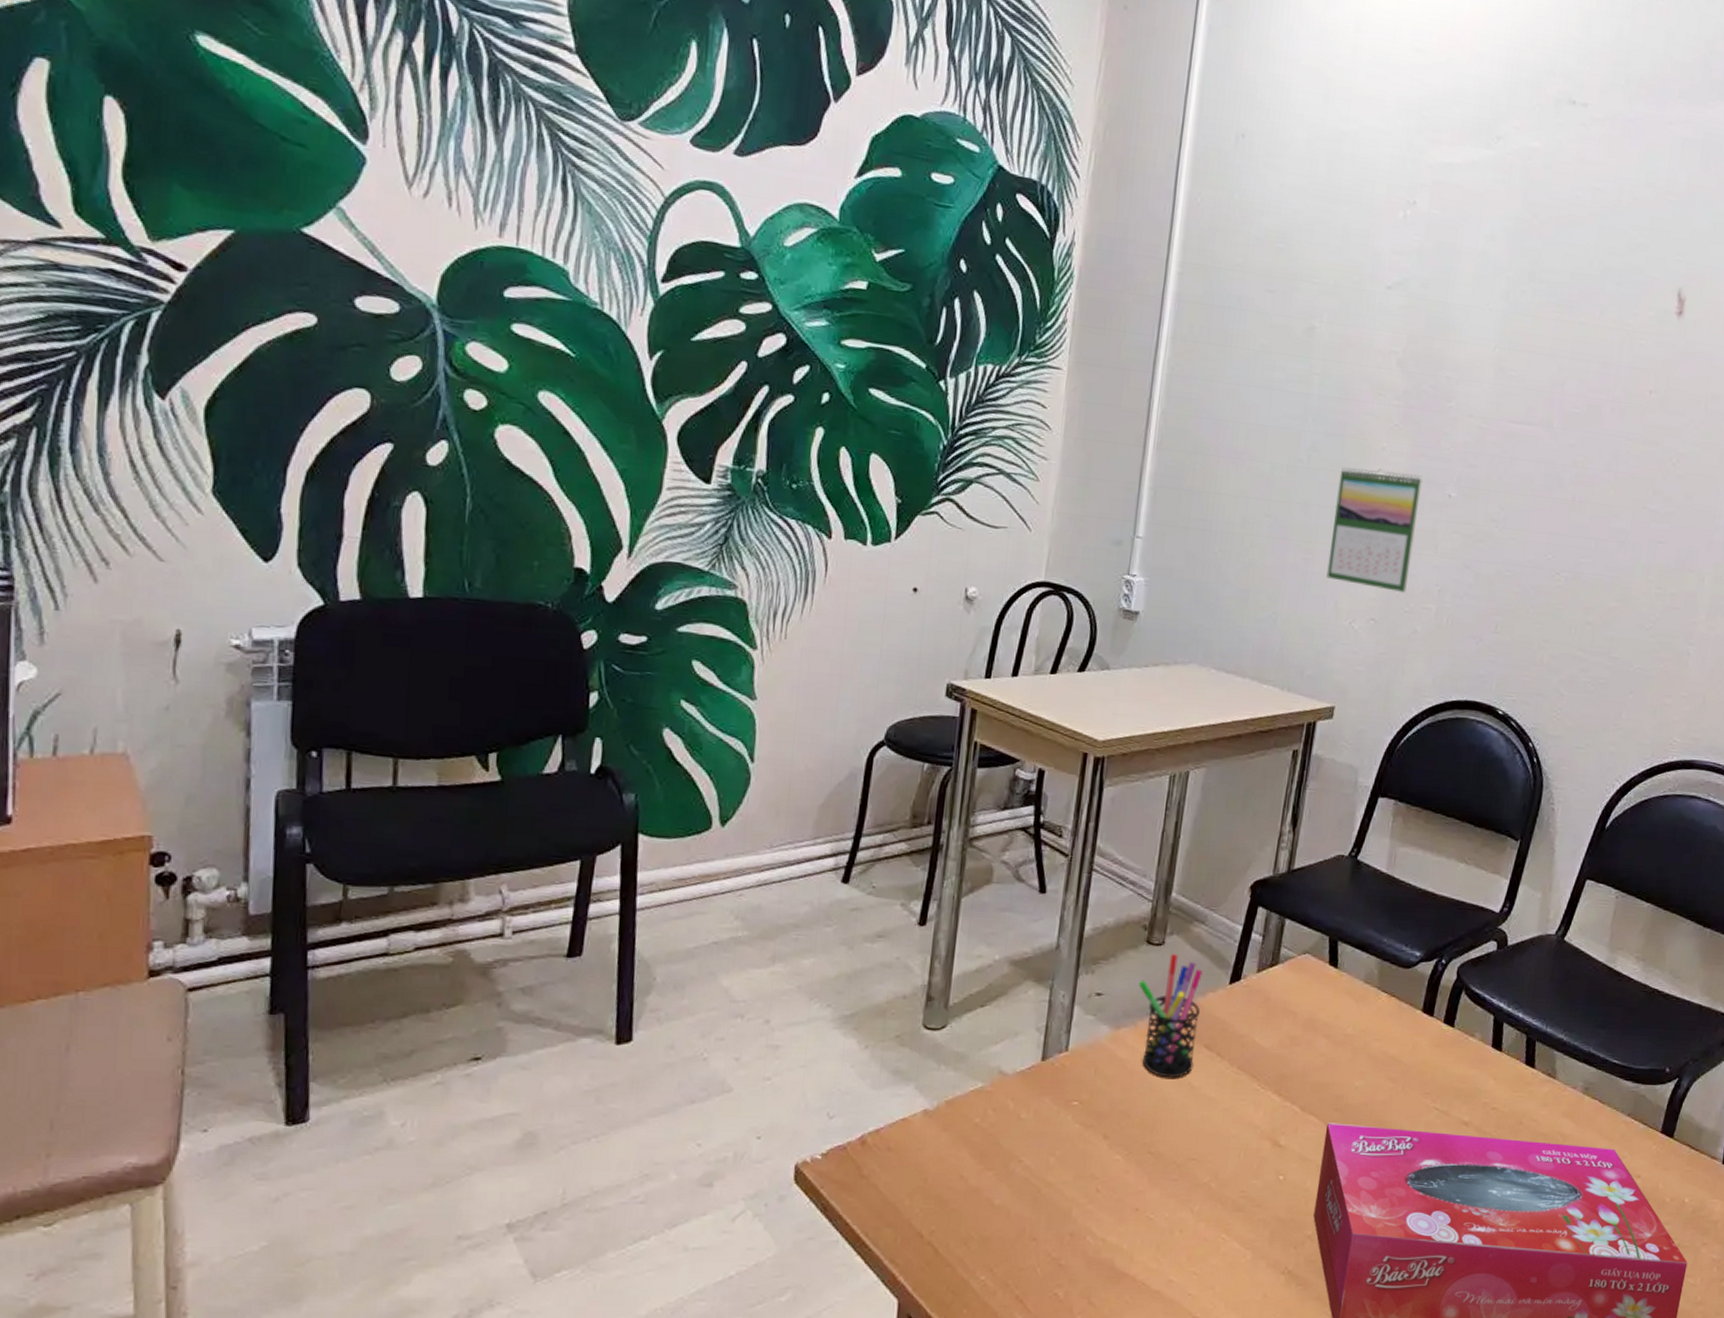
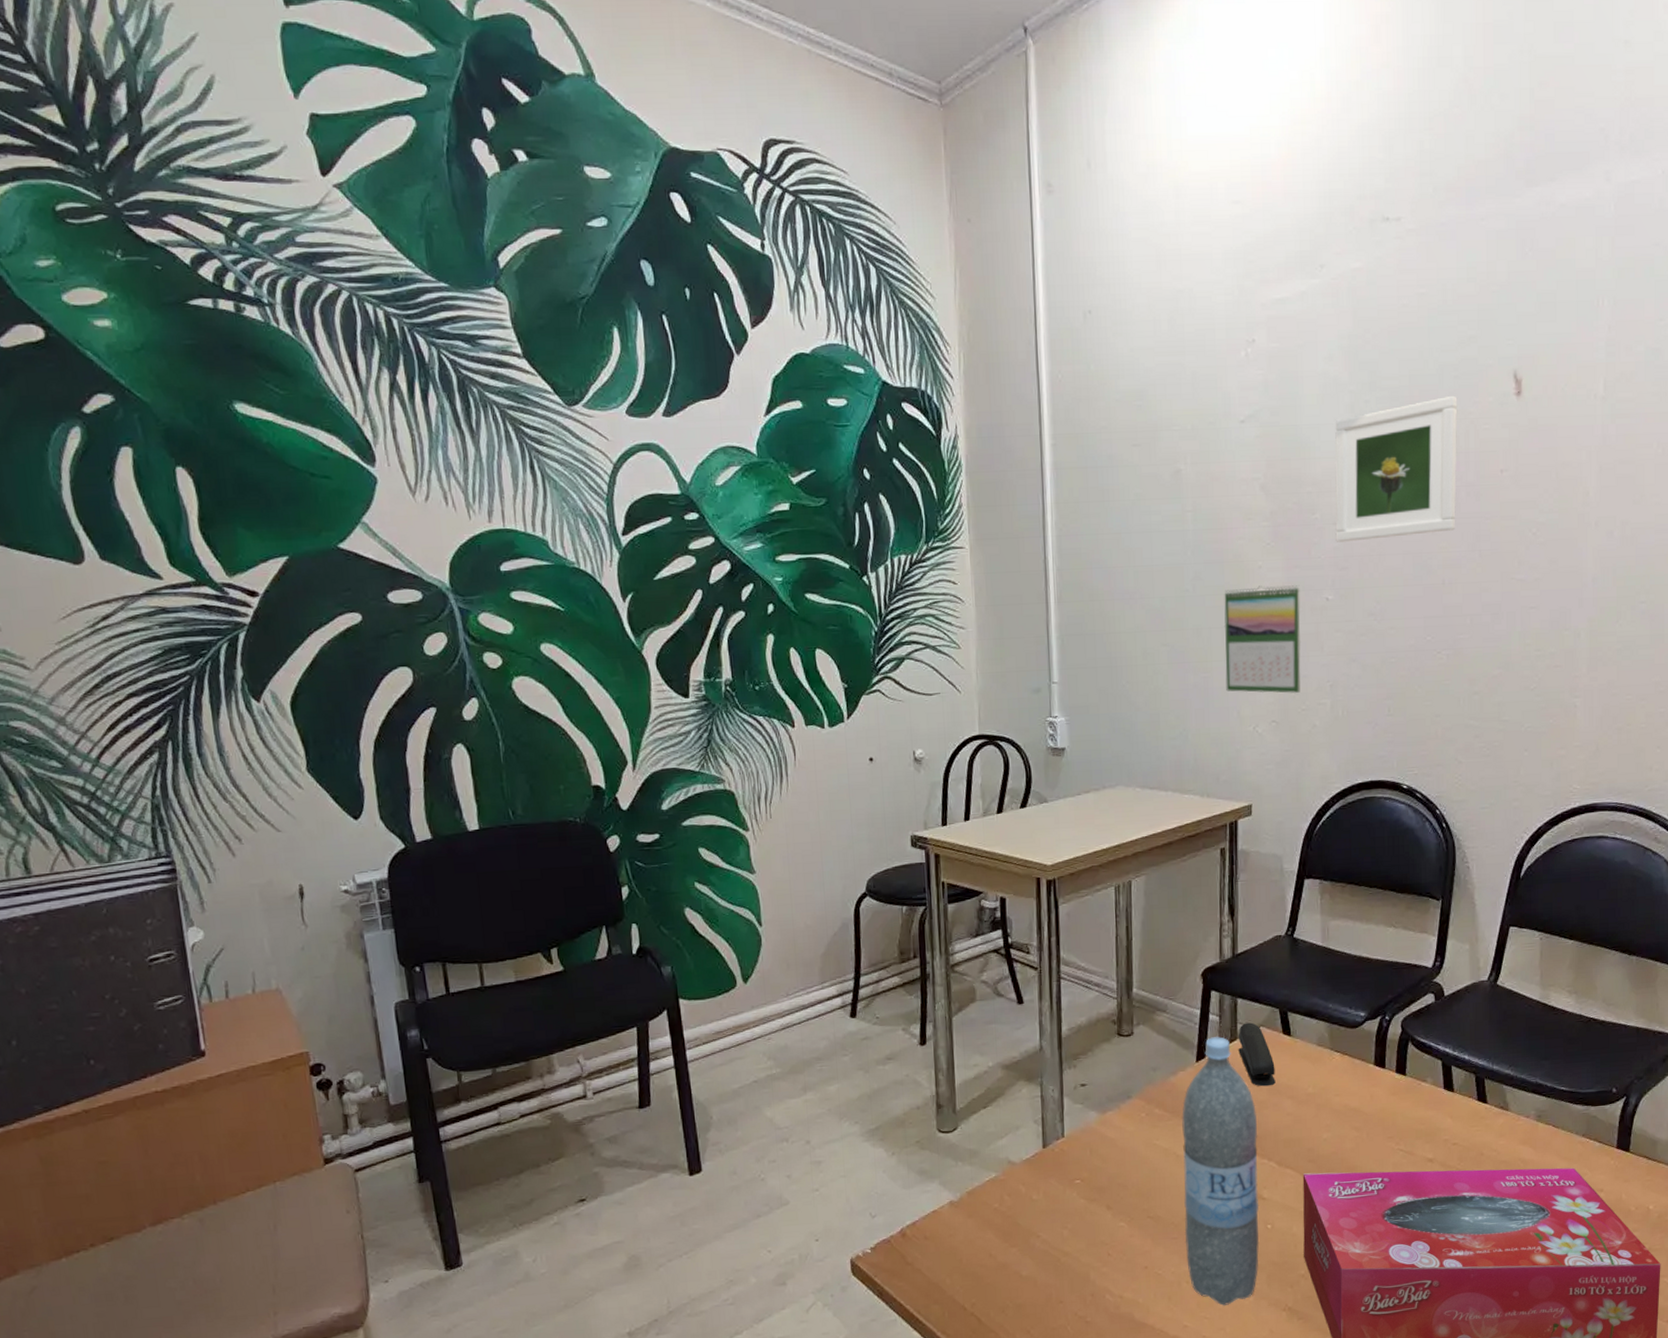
pen holder: present [1139,954,1203,1078] -> none [1116,1042,1176,1151]
water bottle: none [1184,958,1288,1261] -> present [1182,1037,1260,1306]
stapler: none [1277,947,1315,1021] -> present [1238,1022,1276,1087]
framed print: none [1468,302,1617,446] -> present [1335,395,1458,542]

